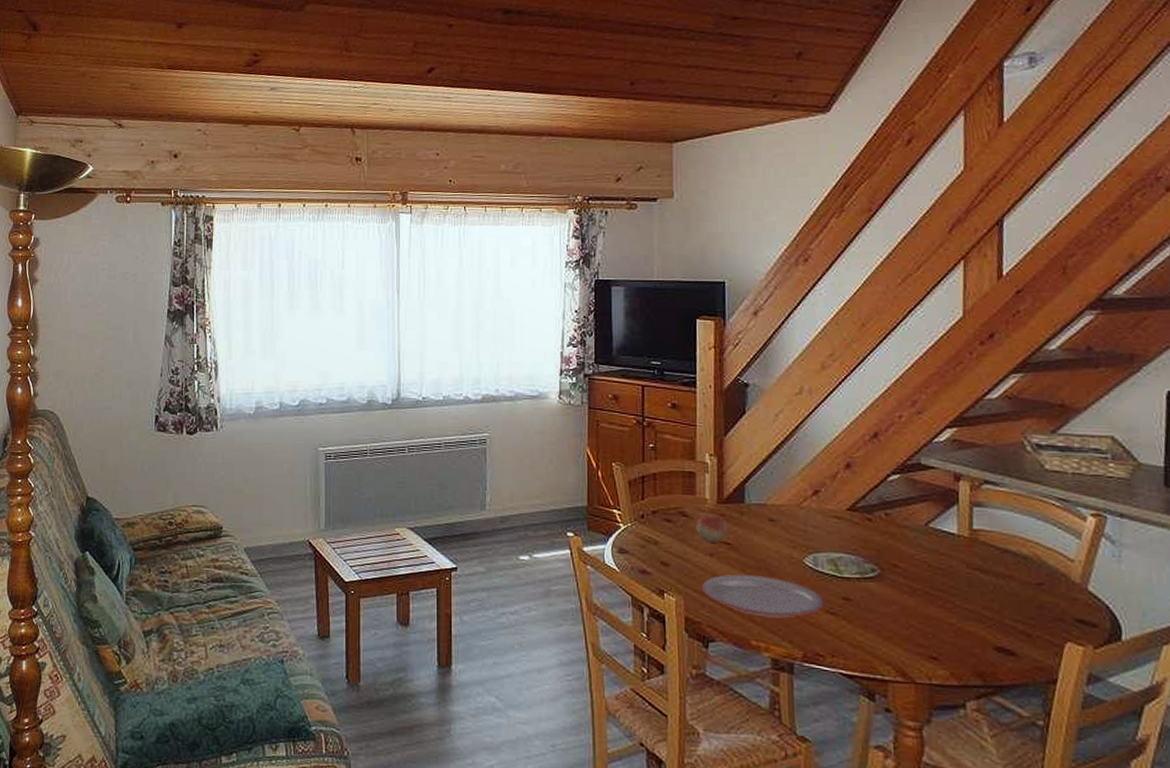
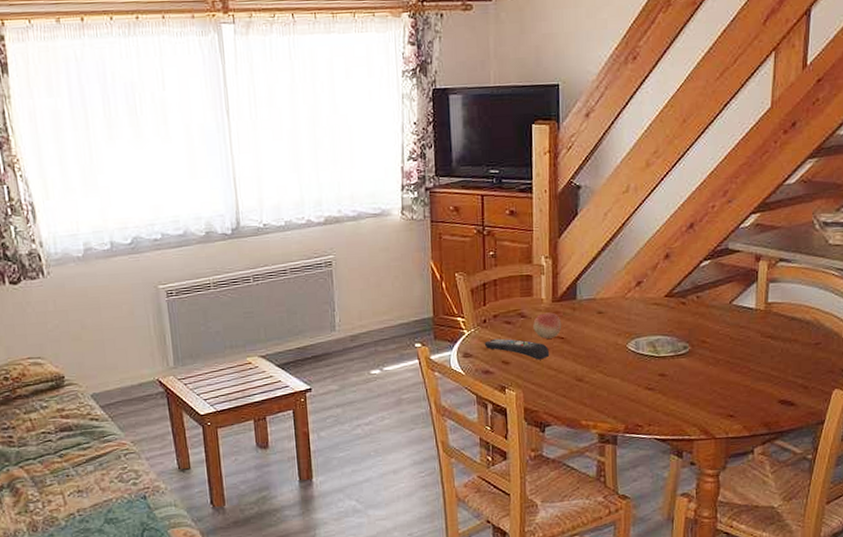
remote control: none [641,536,715,565] -> present [484,338,550,360]
plate: present [702,574,825,618] -> none [539,363,644,399]

